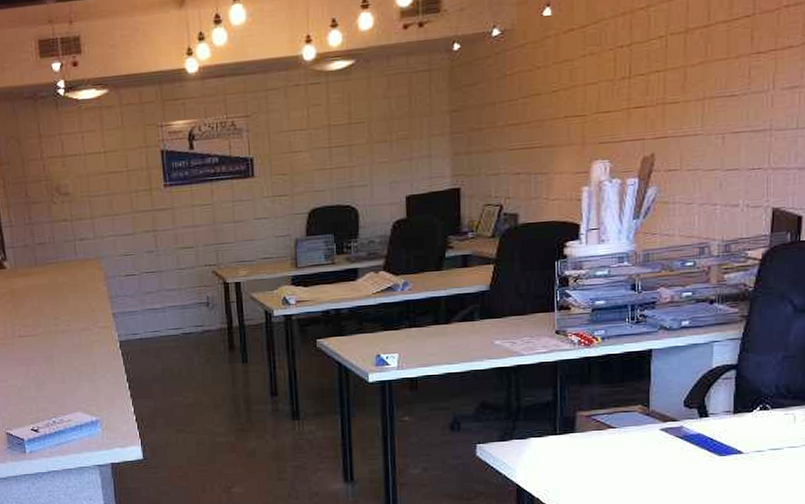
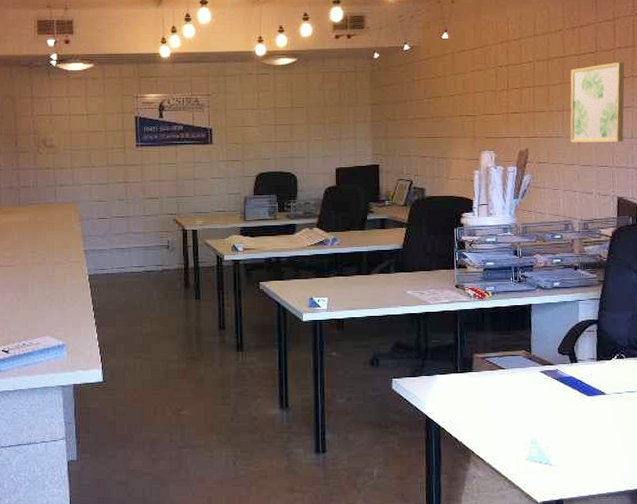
wall art: none [712,26,793,141] -> present [570,62,625,143]

